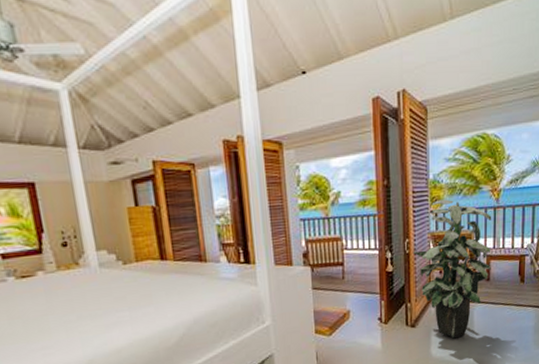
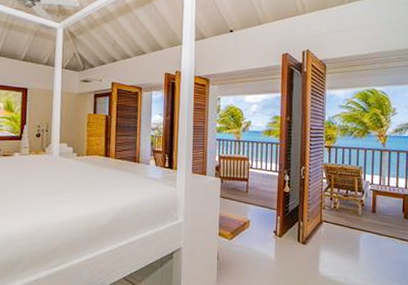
indoor plant: present [413,199,492,339] -> none [308,137,379,261]

